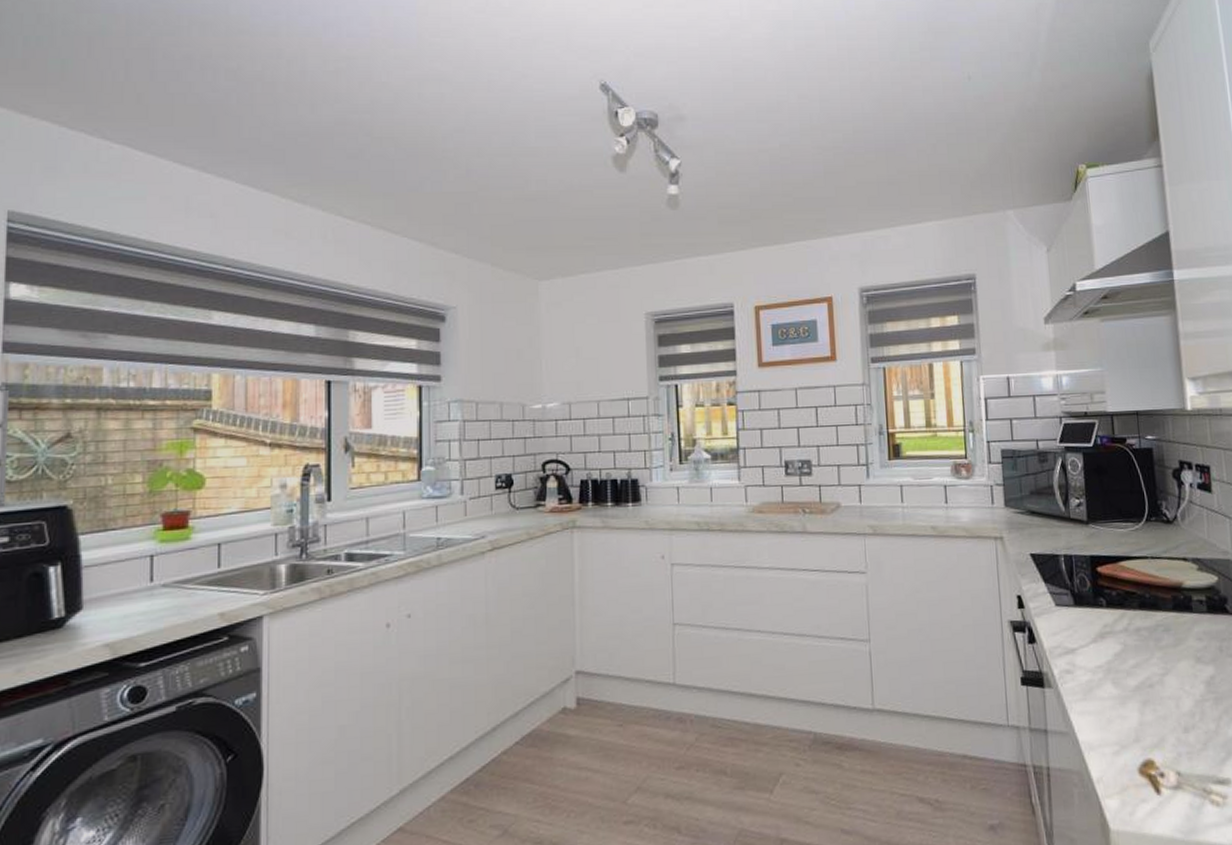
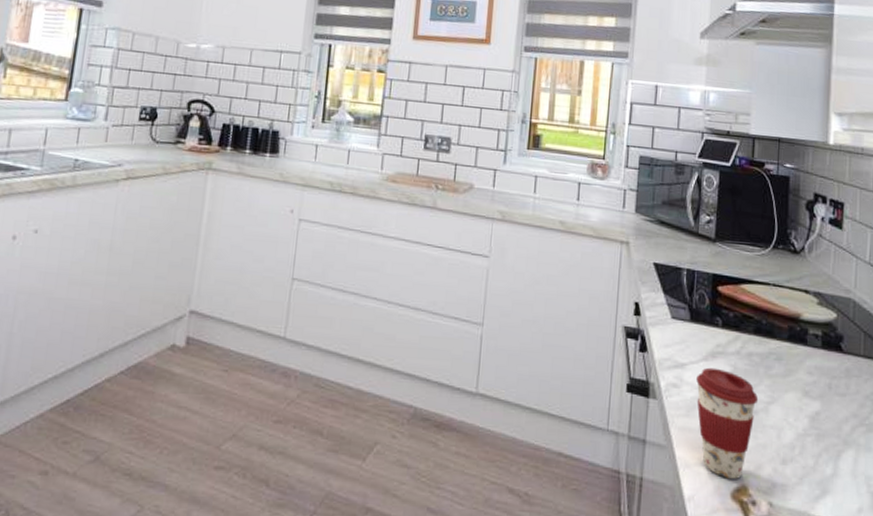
coffee cup: none [1088,648,1153,755] -> present [696,367,759,479]

